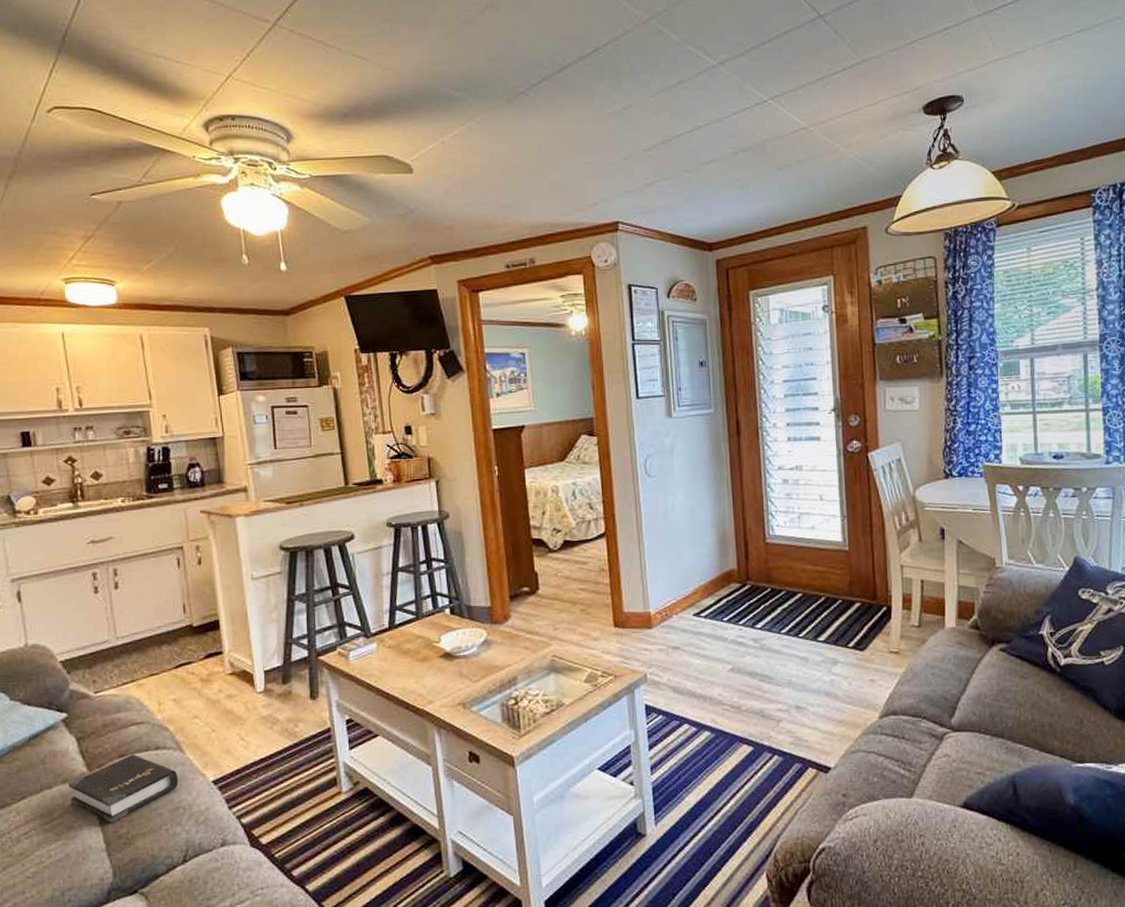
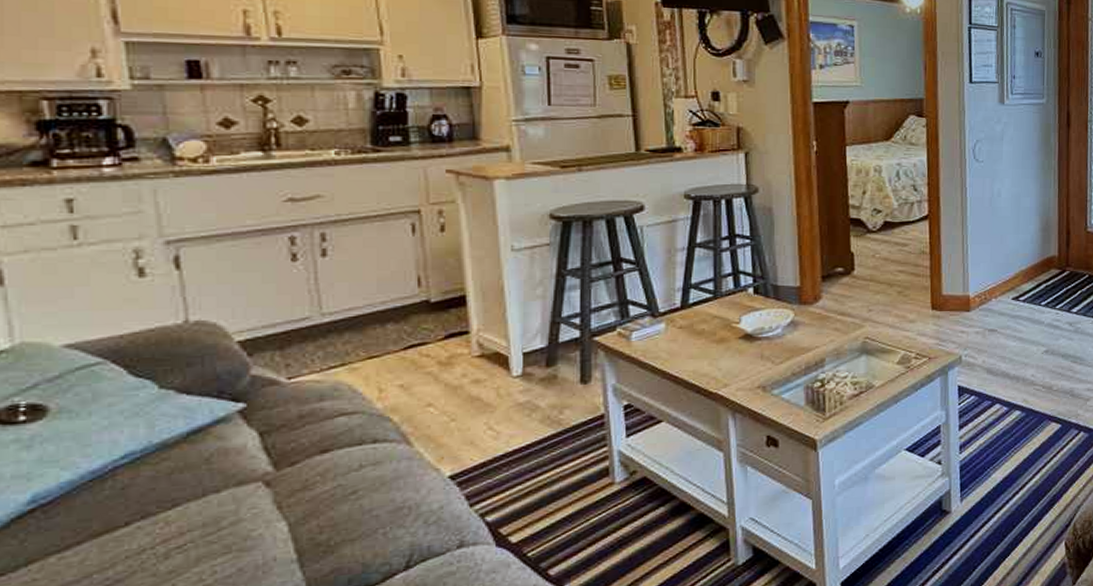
hardback book: present [68,755,179,823] -> none [245,449,403,530]

